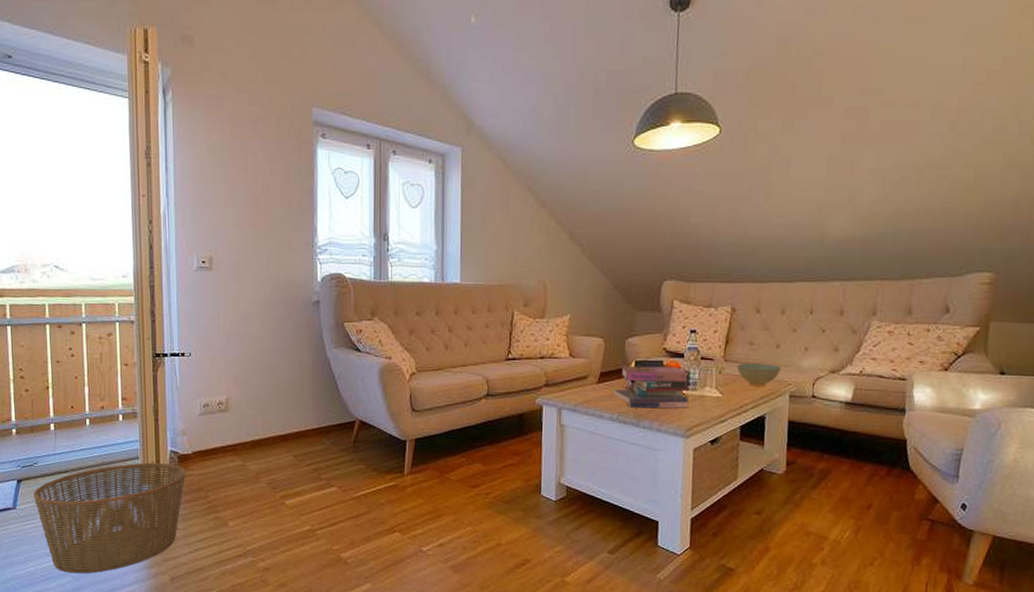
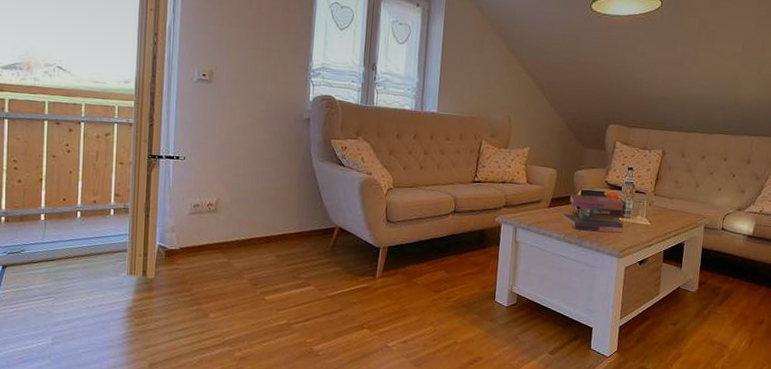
basket: present [33,462,186,574] -> none [18,255,172,357]
bowl: present [736,362,782,387] -> none [663,198,700,219]

